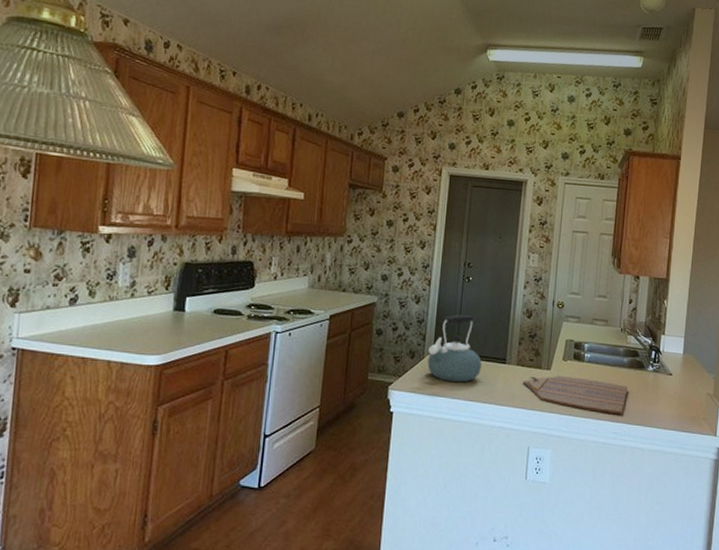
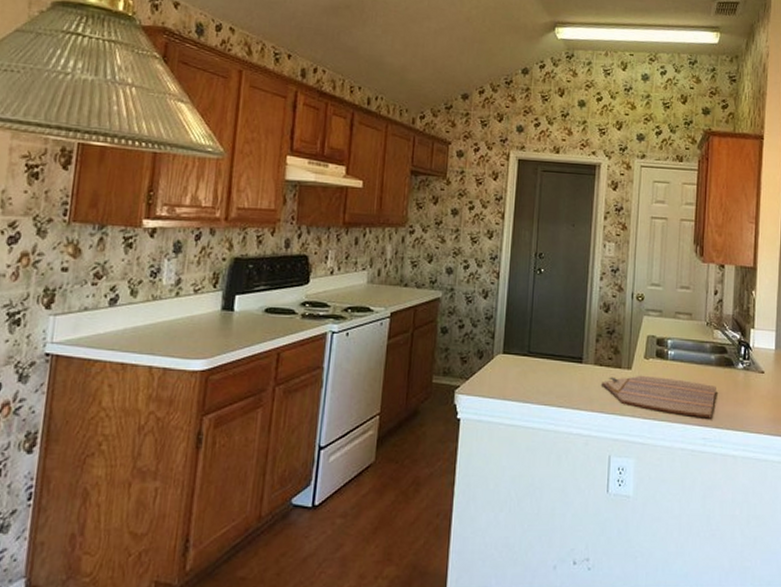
kettle: present [427,314,482,382] -> none [497,309,556,384]

